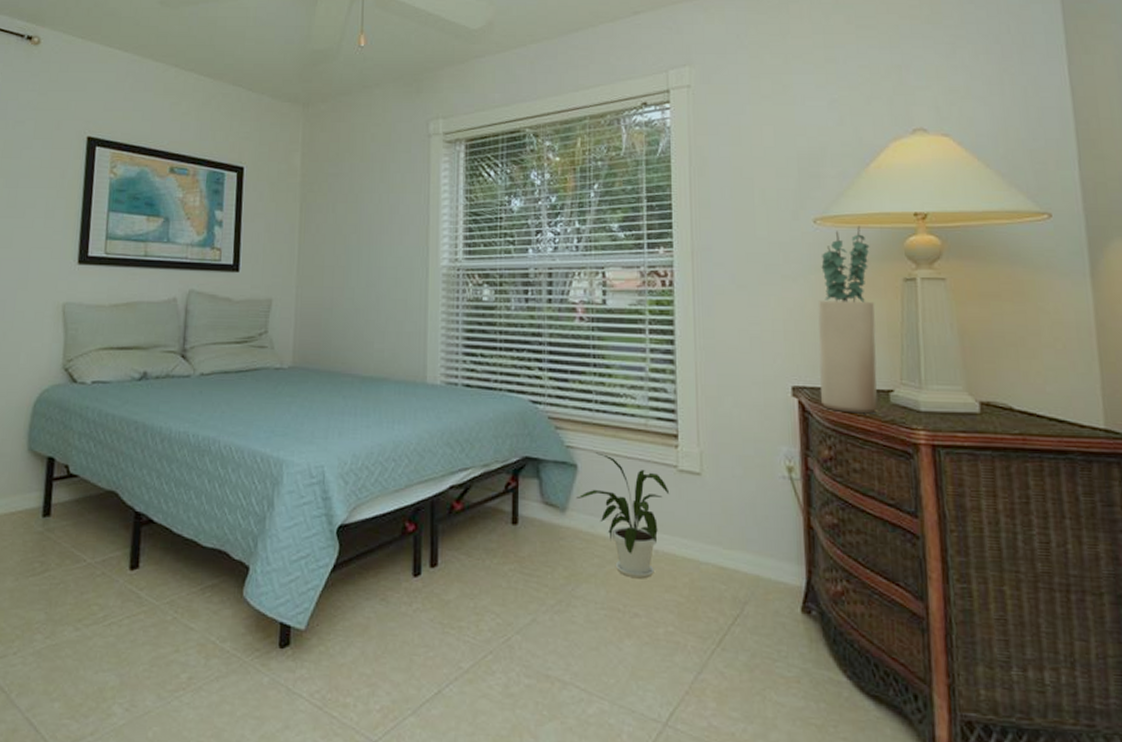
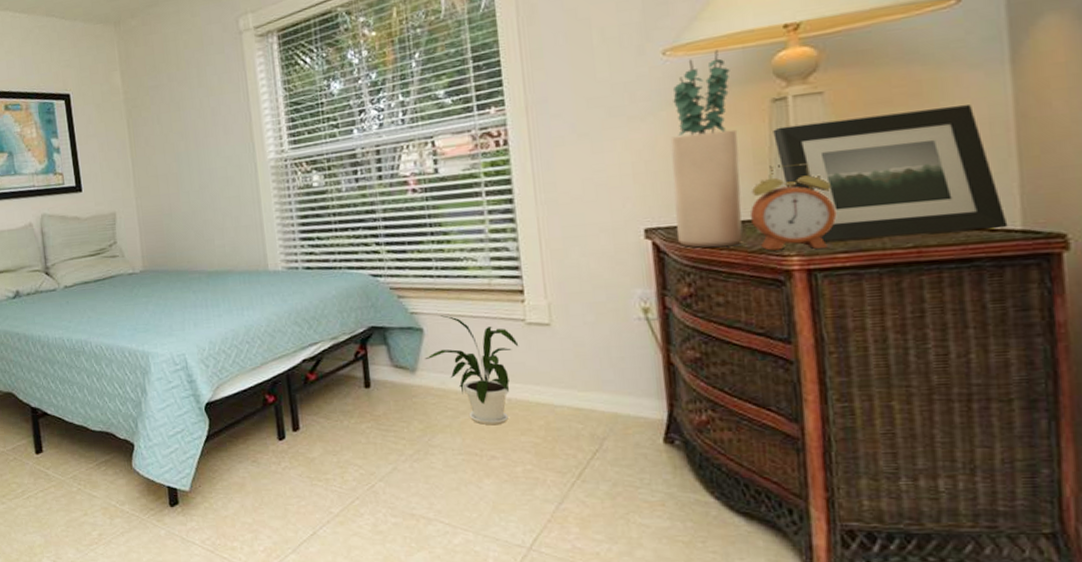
alarm clock: none [884,342,957,427] -> present [749,163,837,251]
picture frame: none [904,305,1094,426] -> present [773,105,1008,244]

